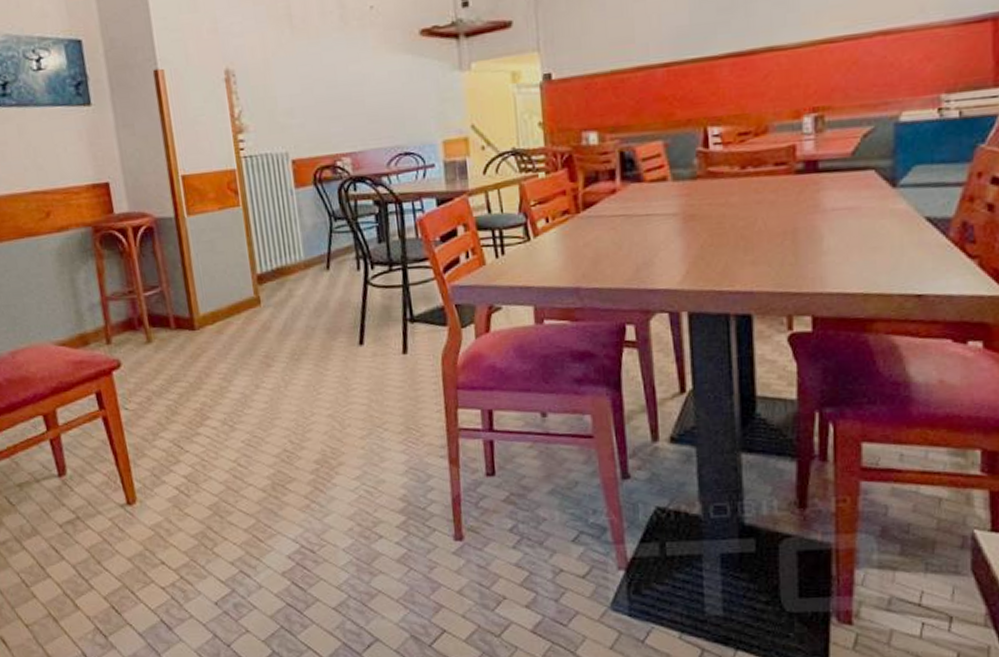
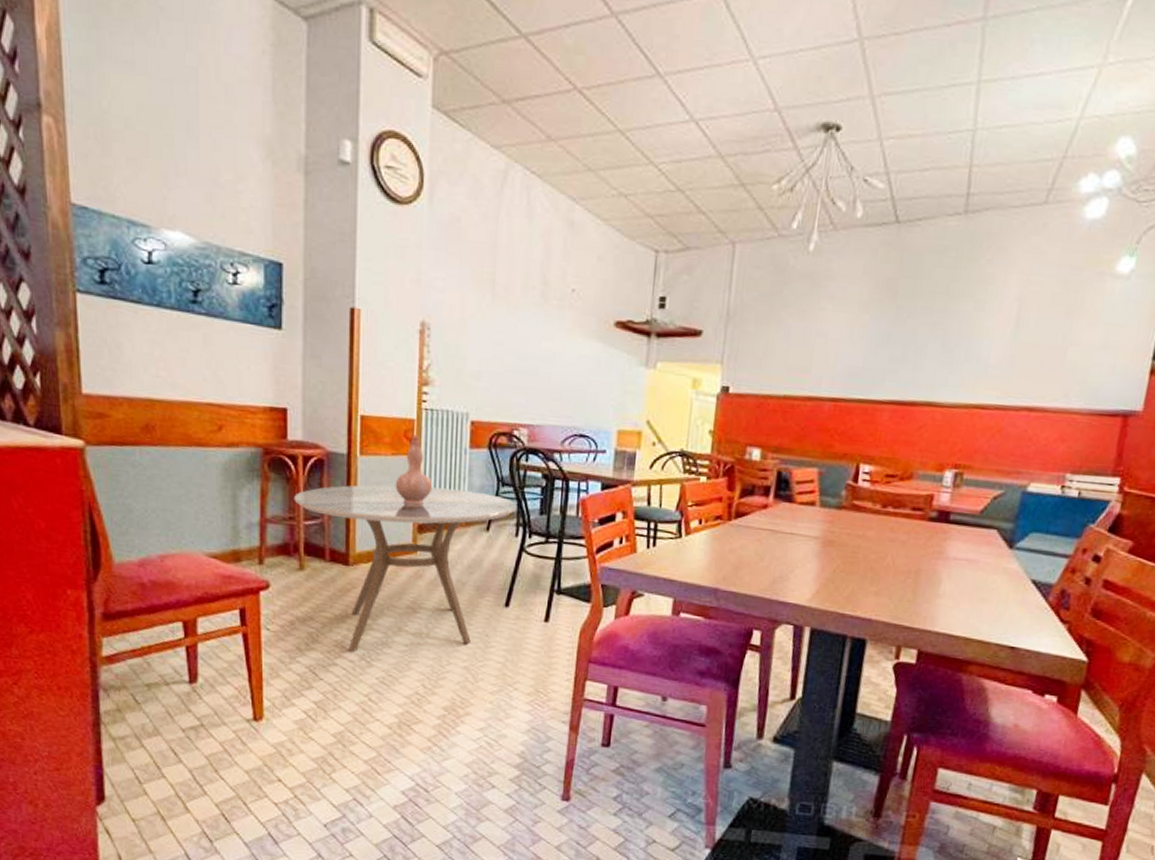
dining table: none [130,231,354,417] -> present [294,484,517,651]
vase: none [227,185,265,257] -> present [395,435,433,505]

